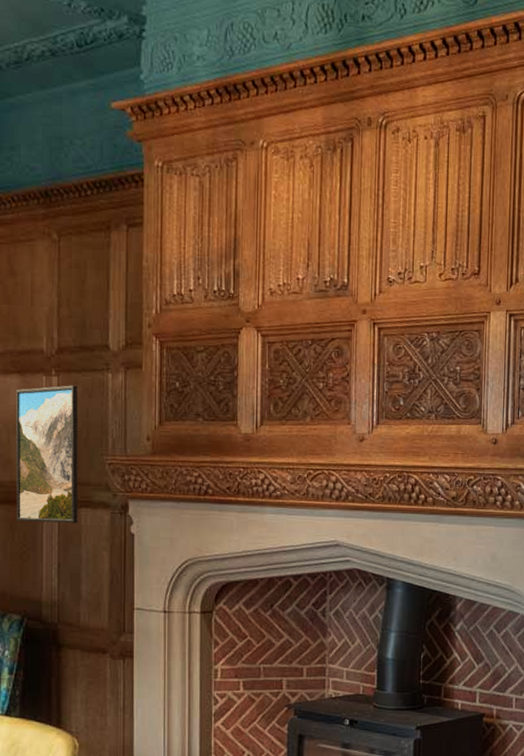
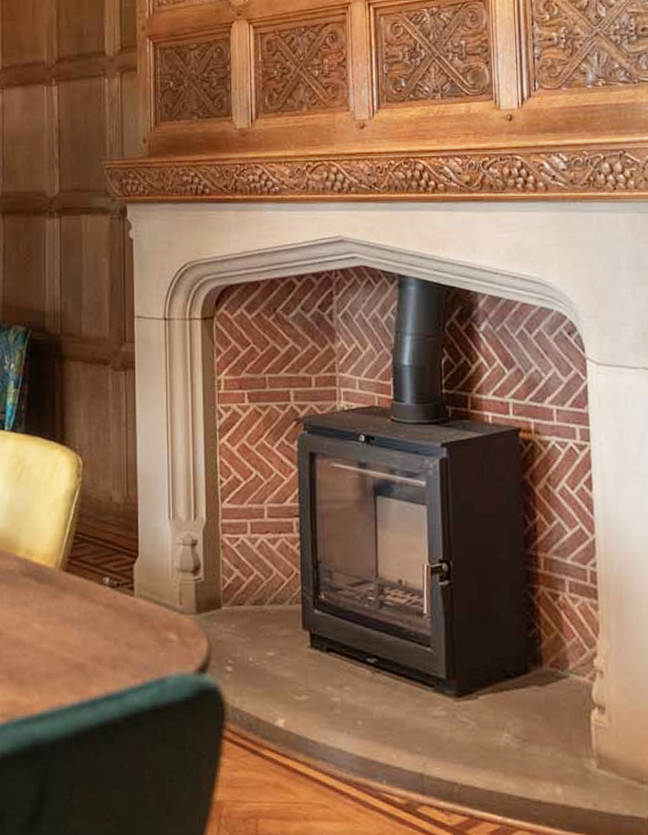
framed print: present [15,385,79,523] -> none [19,93,78,231]

